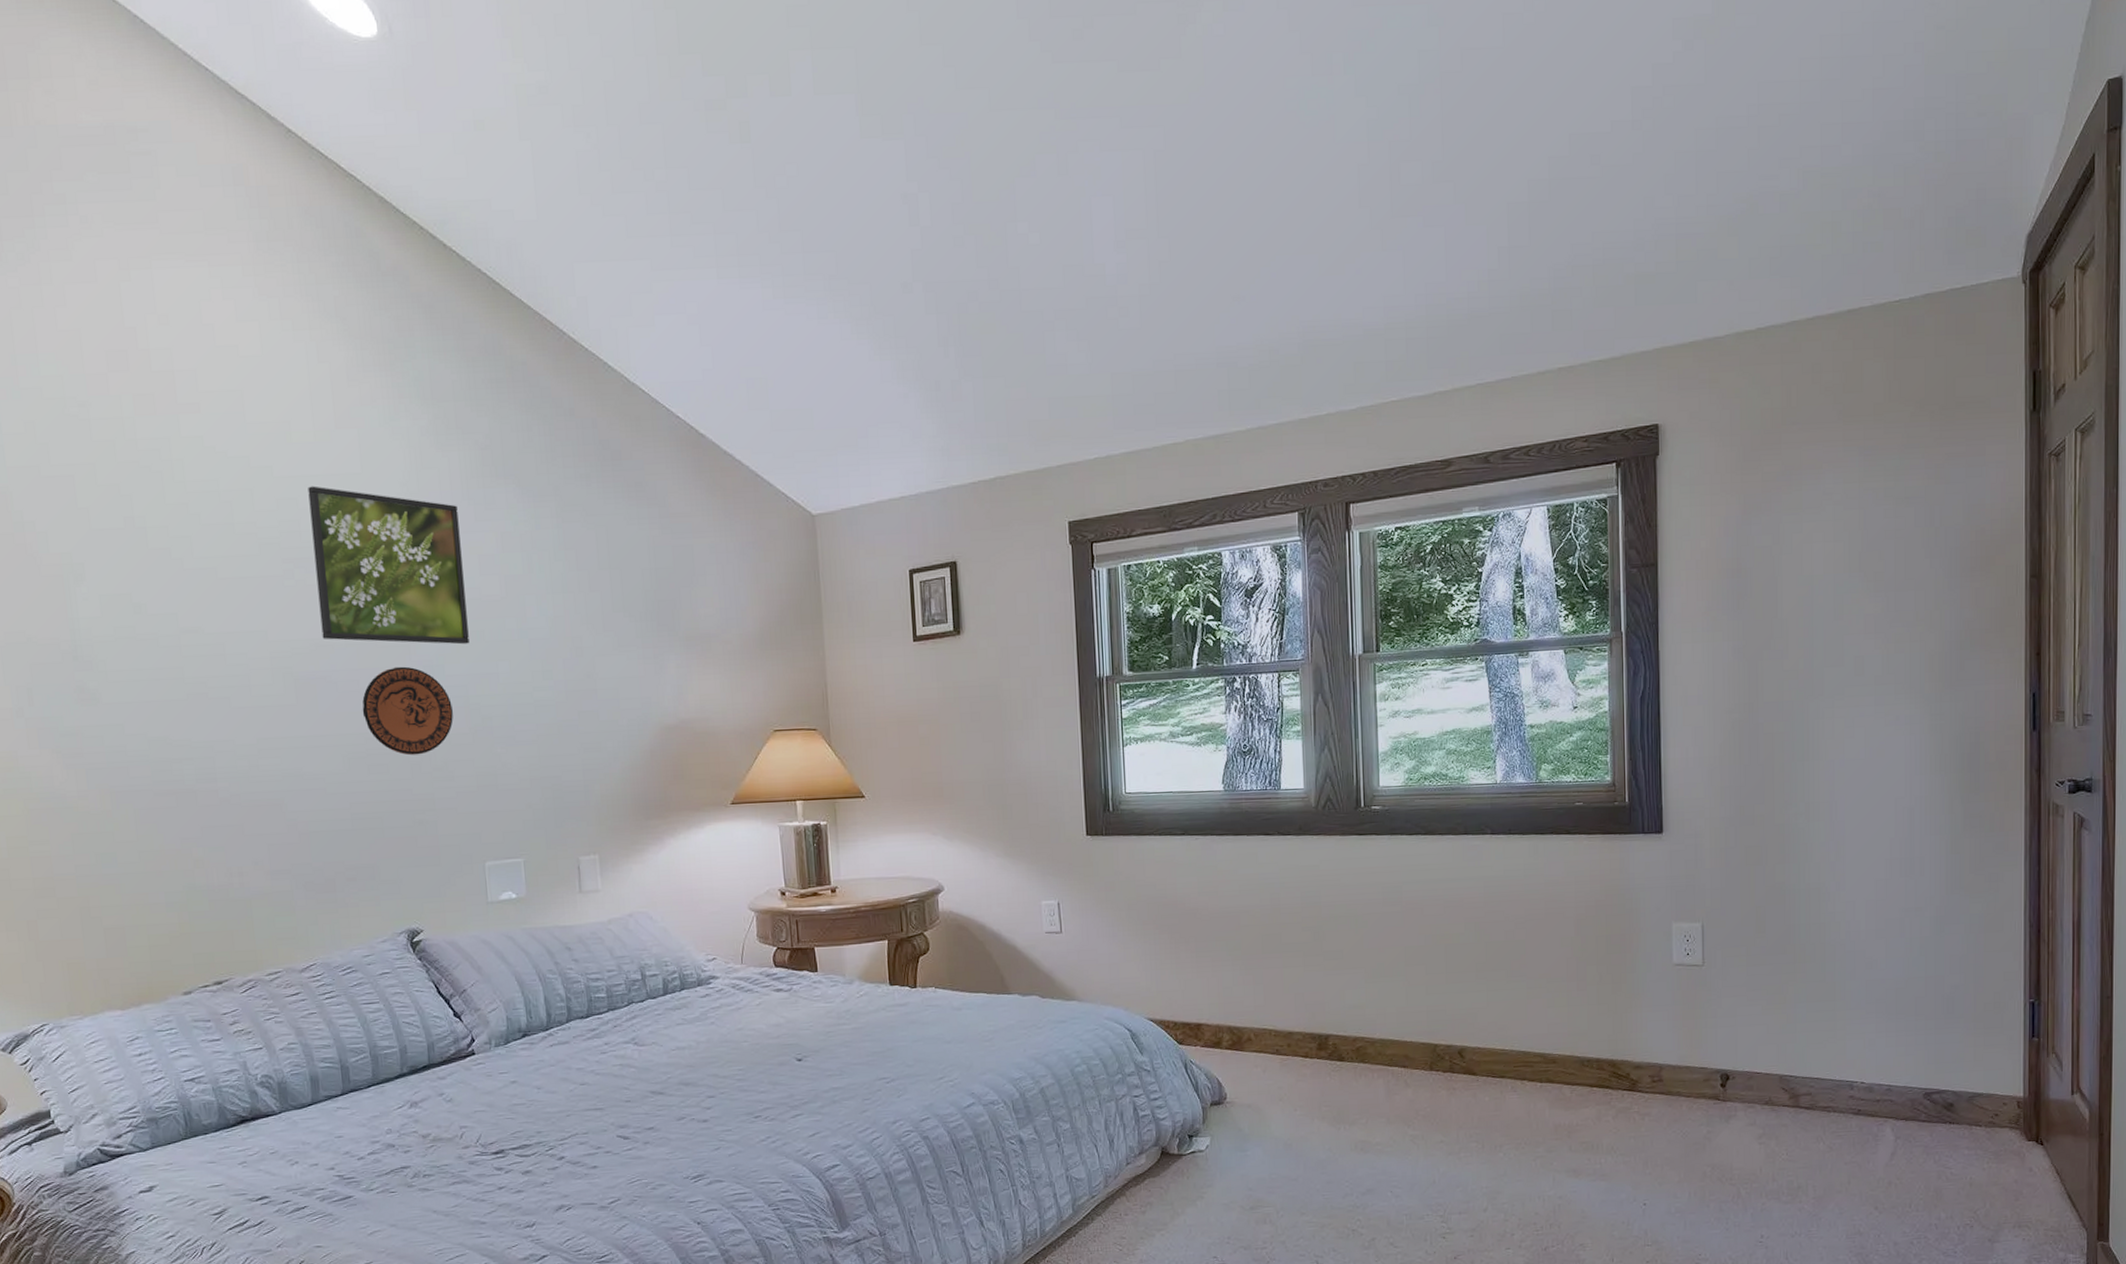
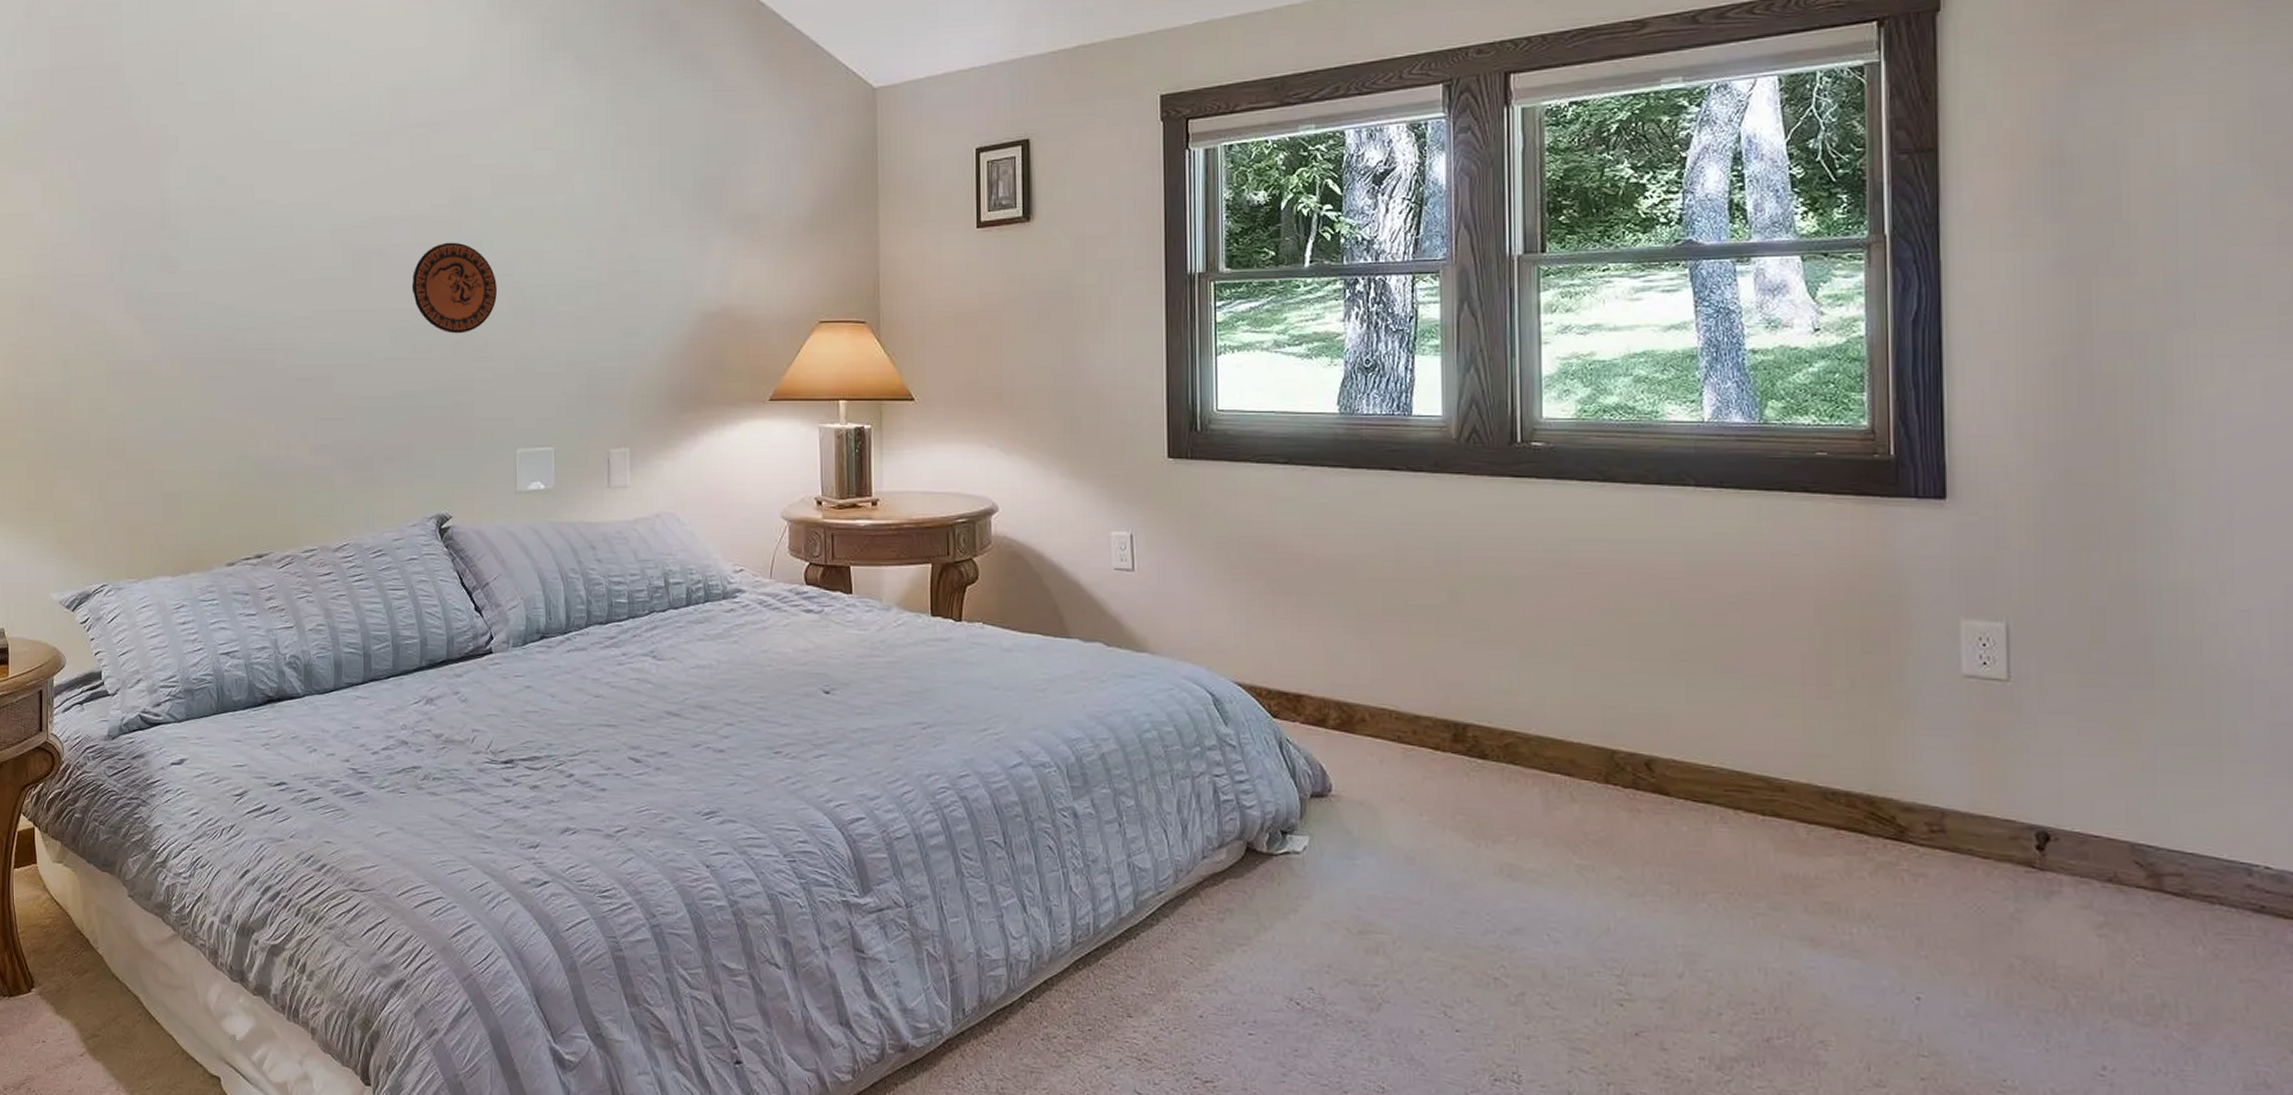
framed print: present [308,486,469,645] -> none [379,60,518,221]

